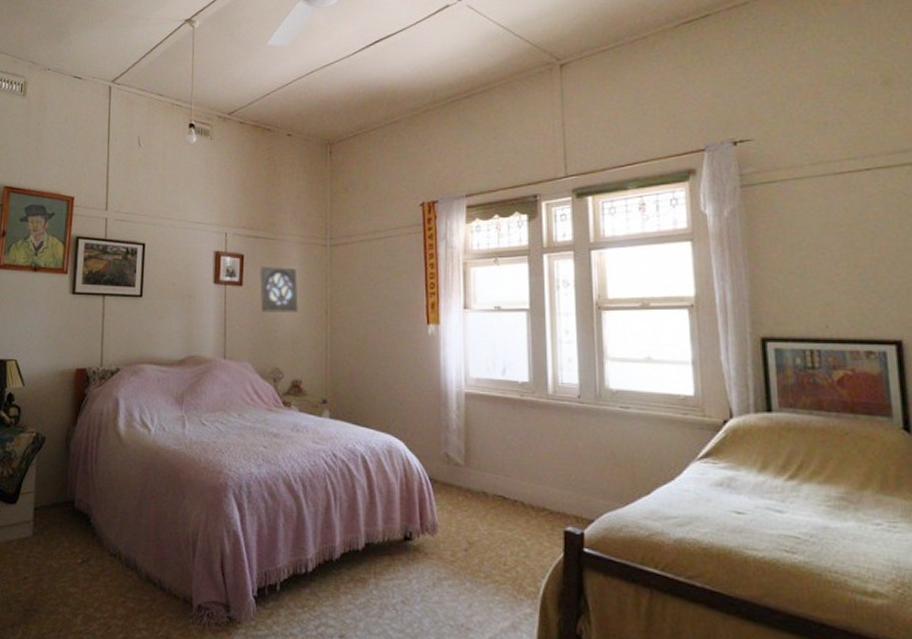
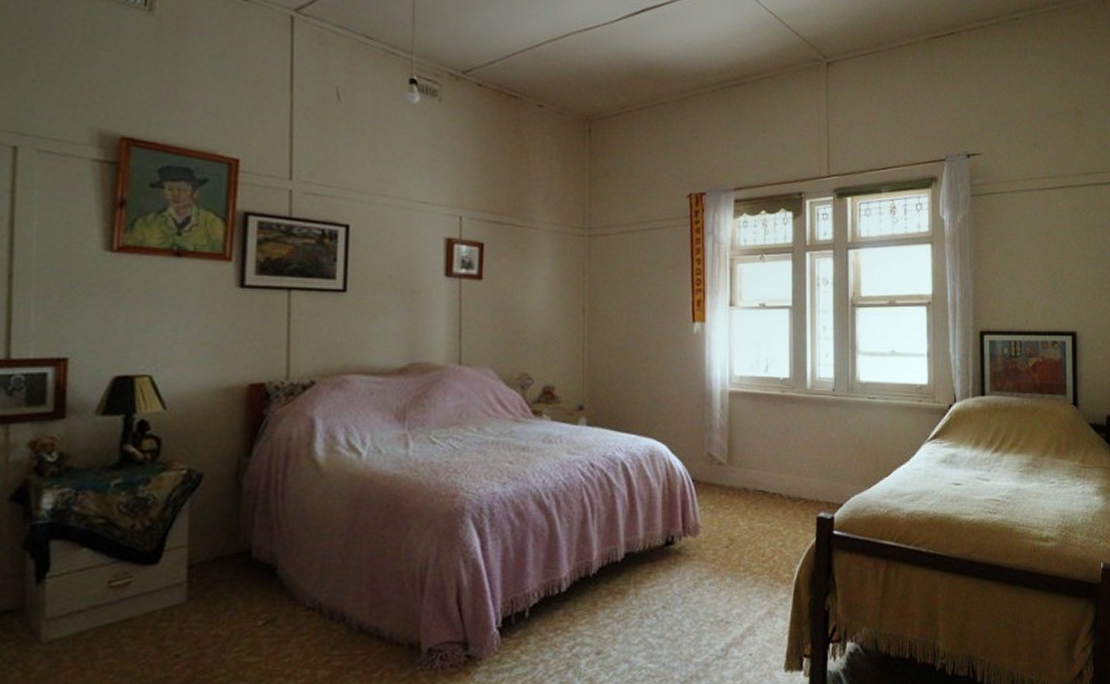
wall ornament: present [260,266,298,313] -> none [504,257,551,311]

